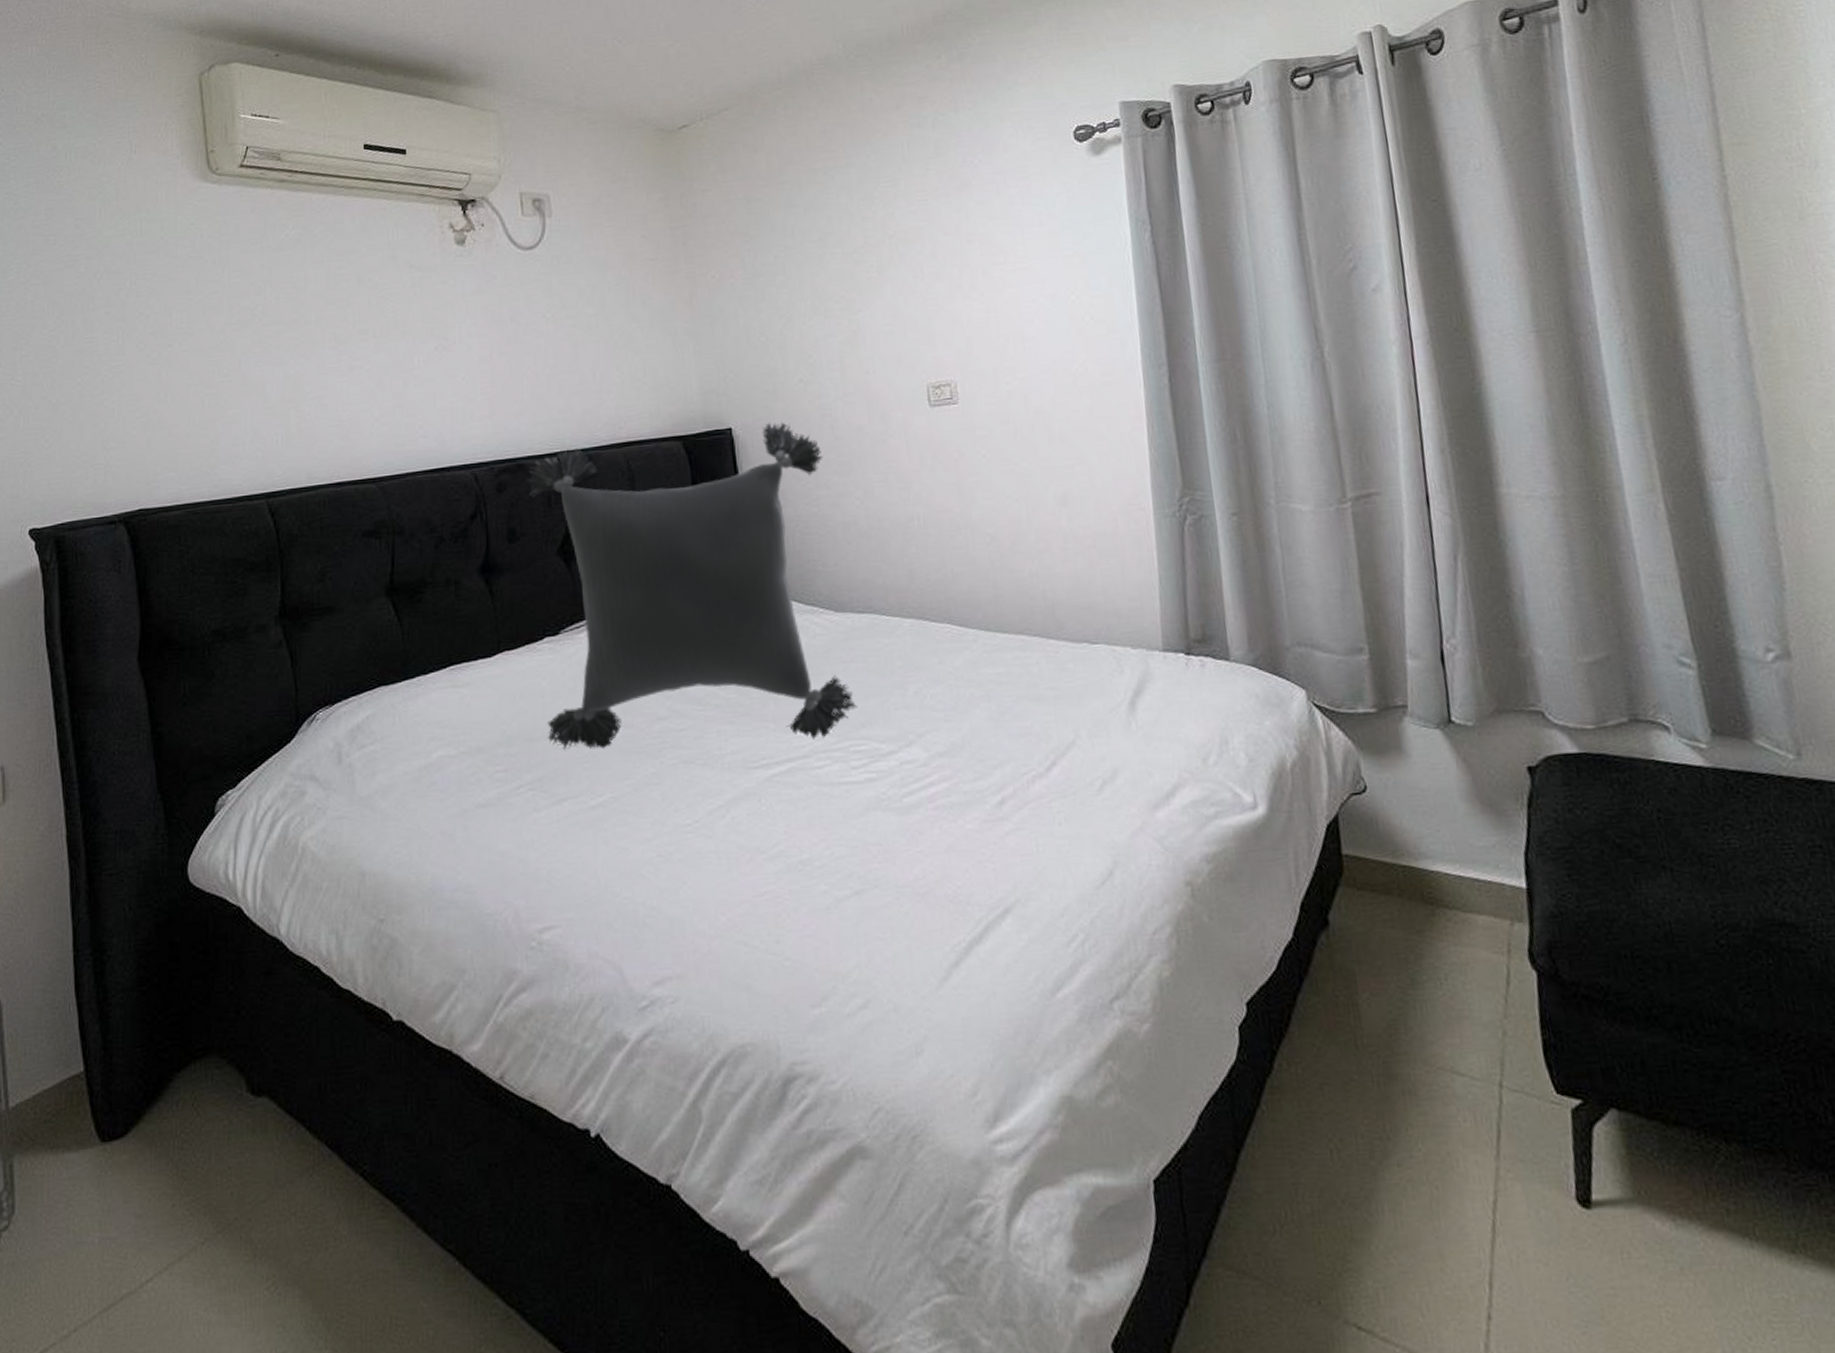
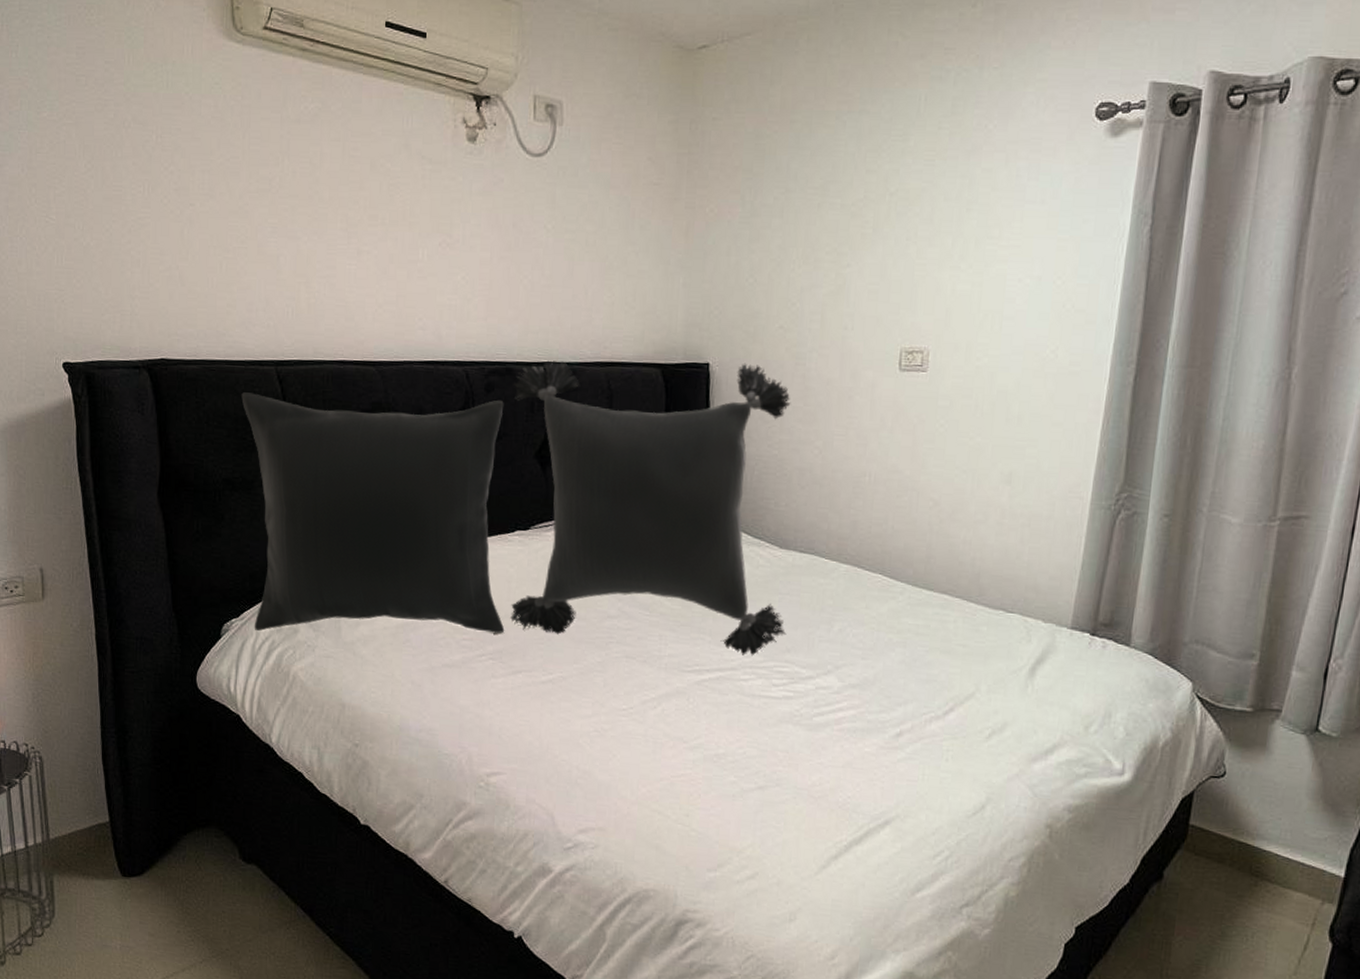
pillow: none [230,499,543,800] -> present [241,392,505,634]

